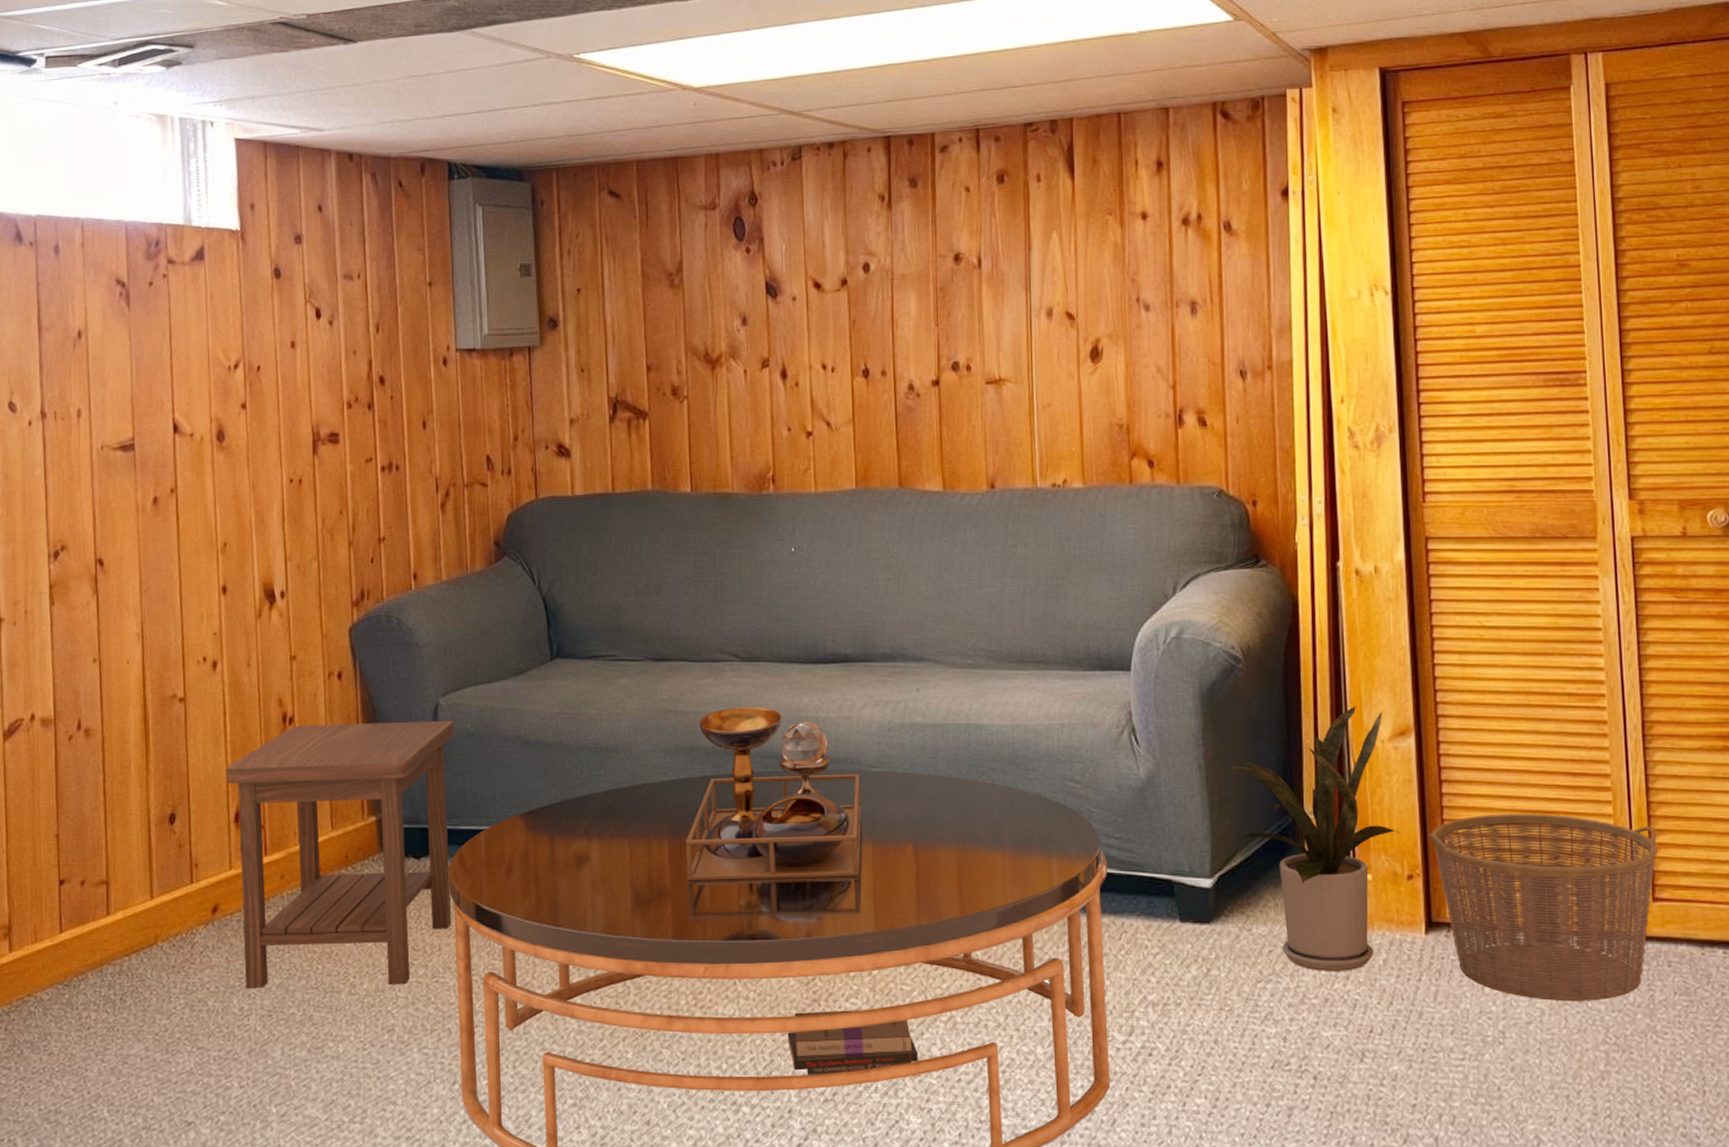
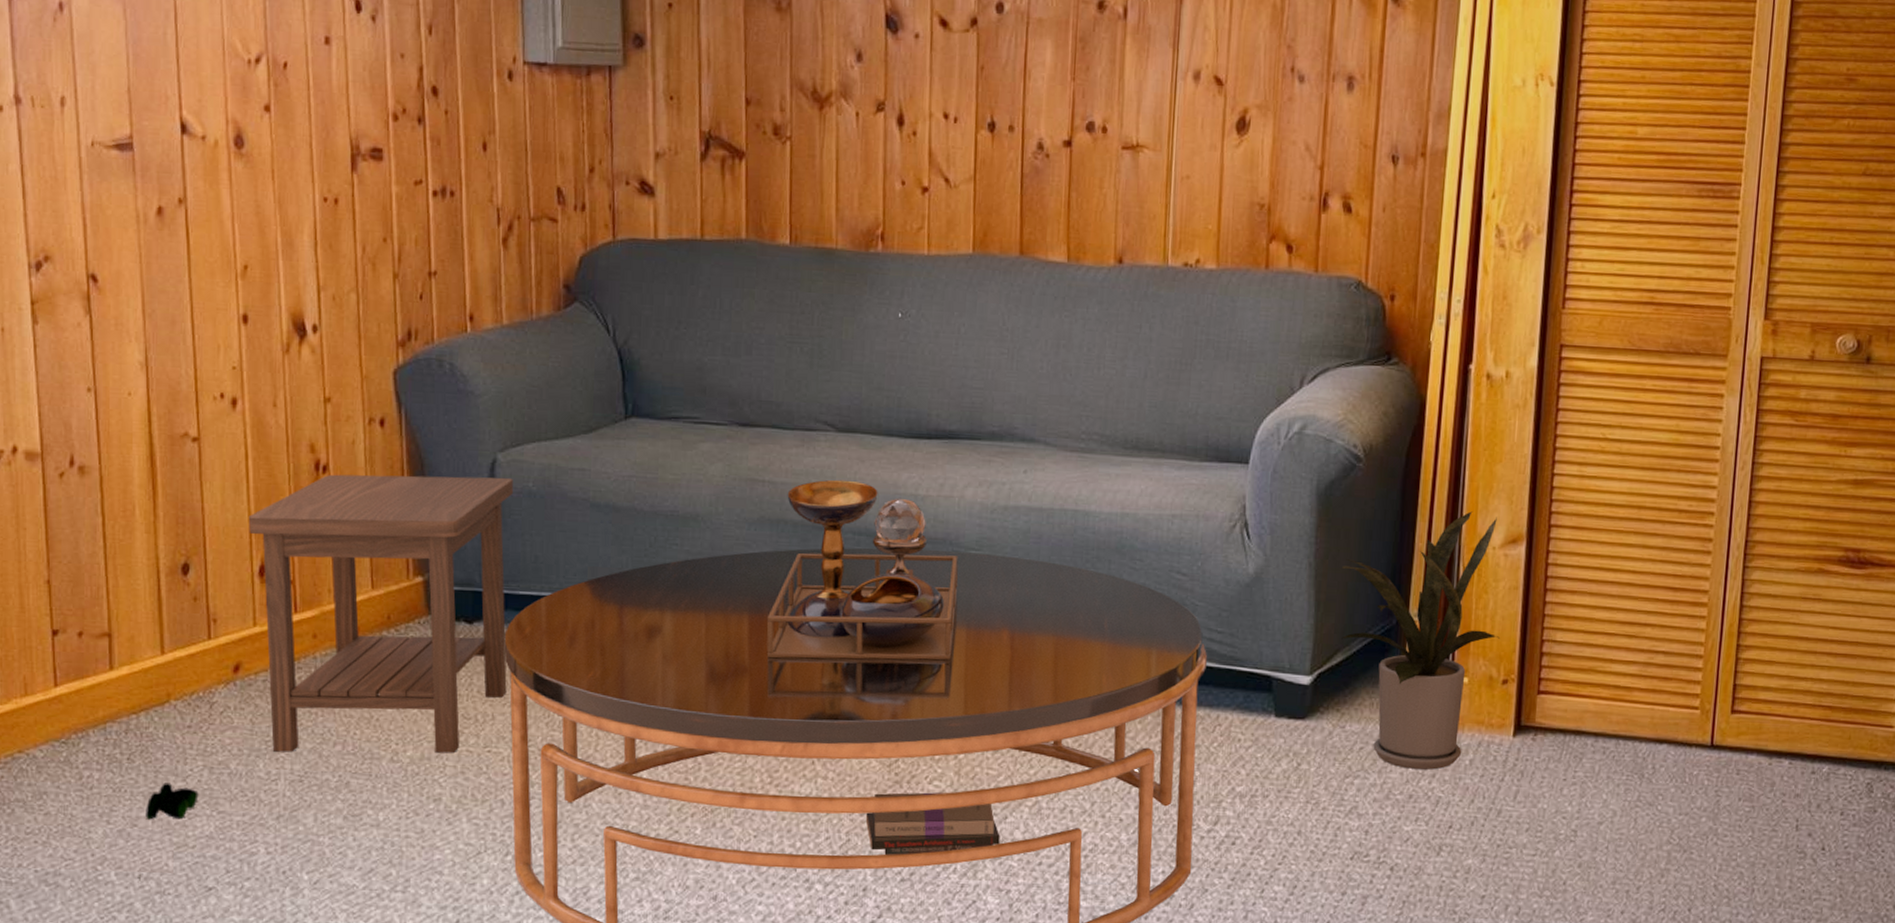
dumbbells: none [127,1021,181,1117] -> present [138,783,199,881]
basket: present [1428,814,1659,1001] -> none [1528,624,1744,804]

